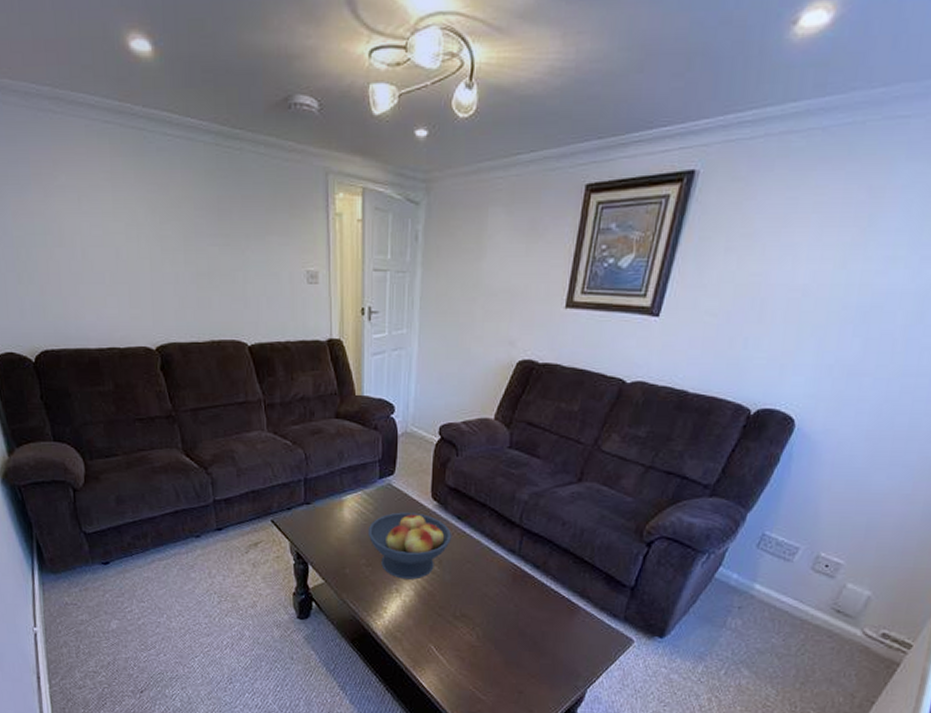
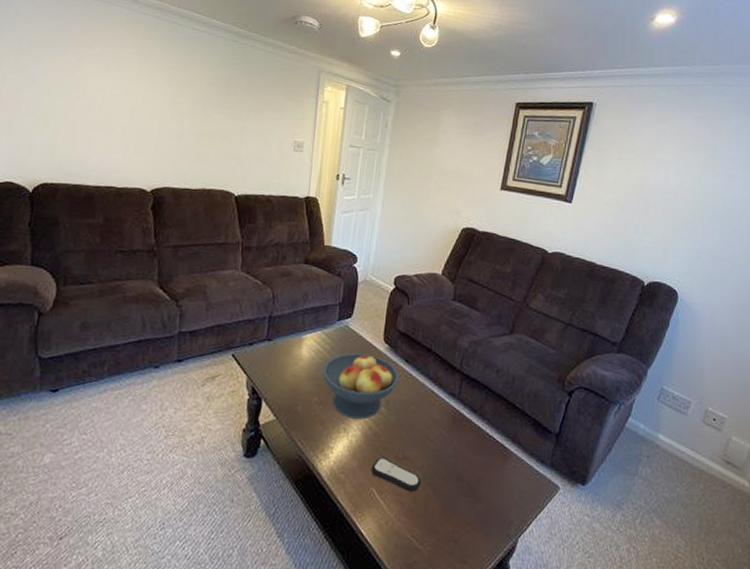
remote control: none [428,616,482,647] -> present [371,457,422,492]

